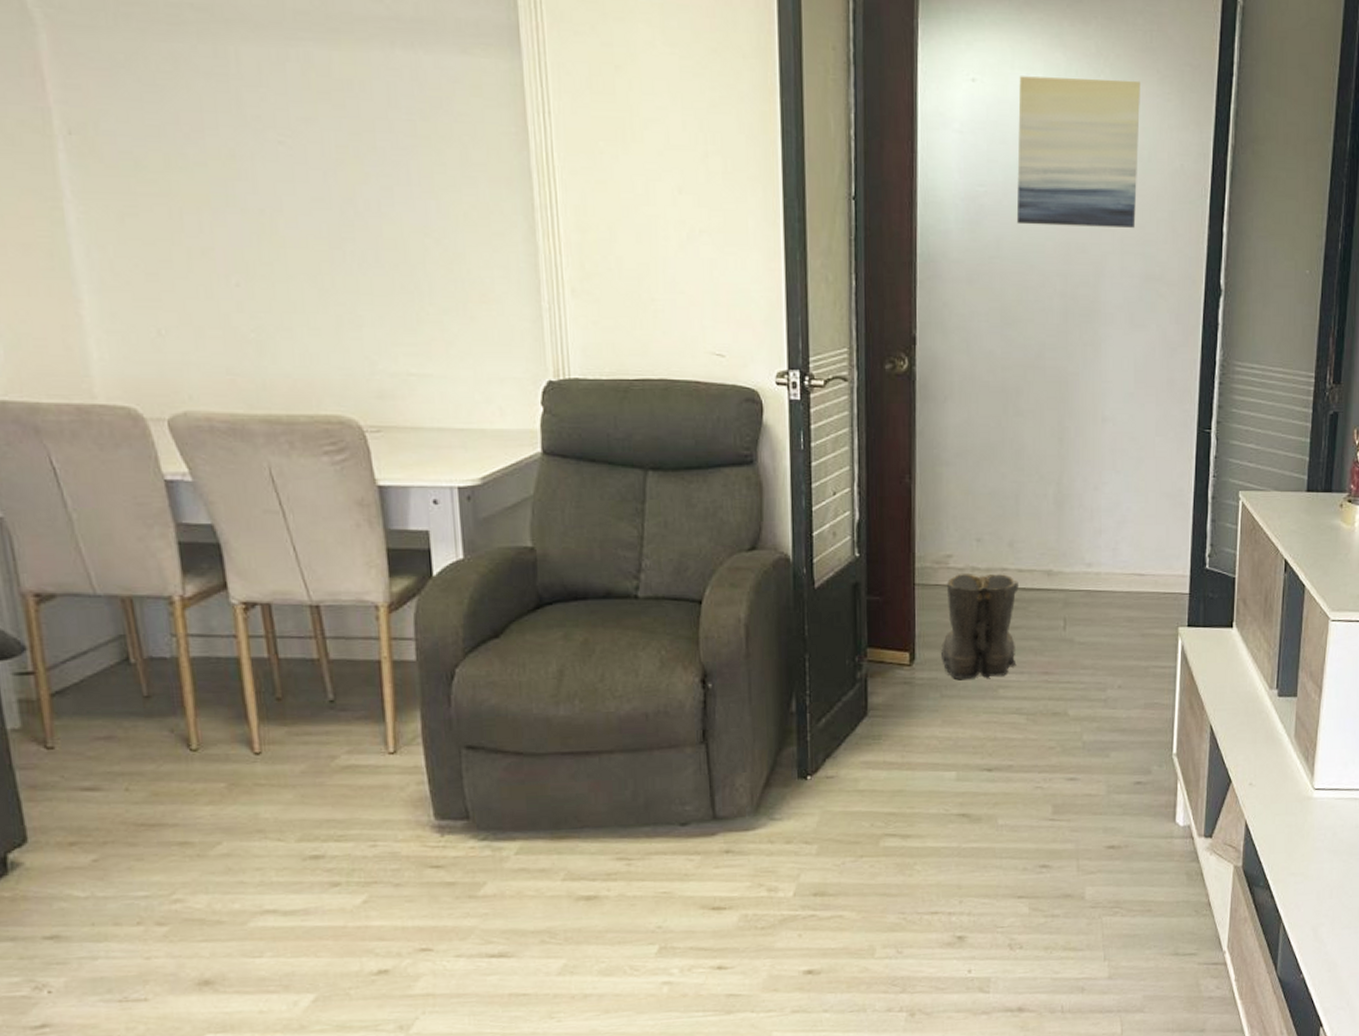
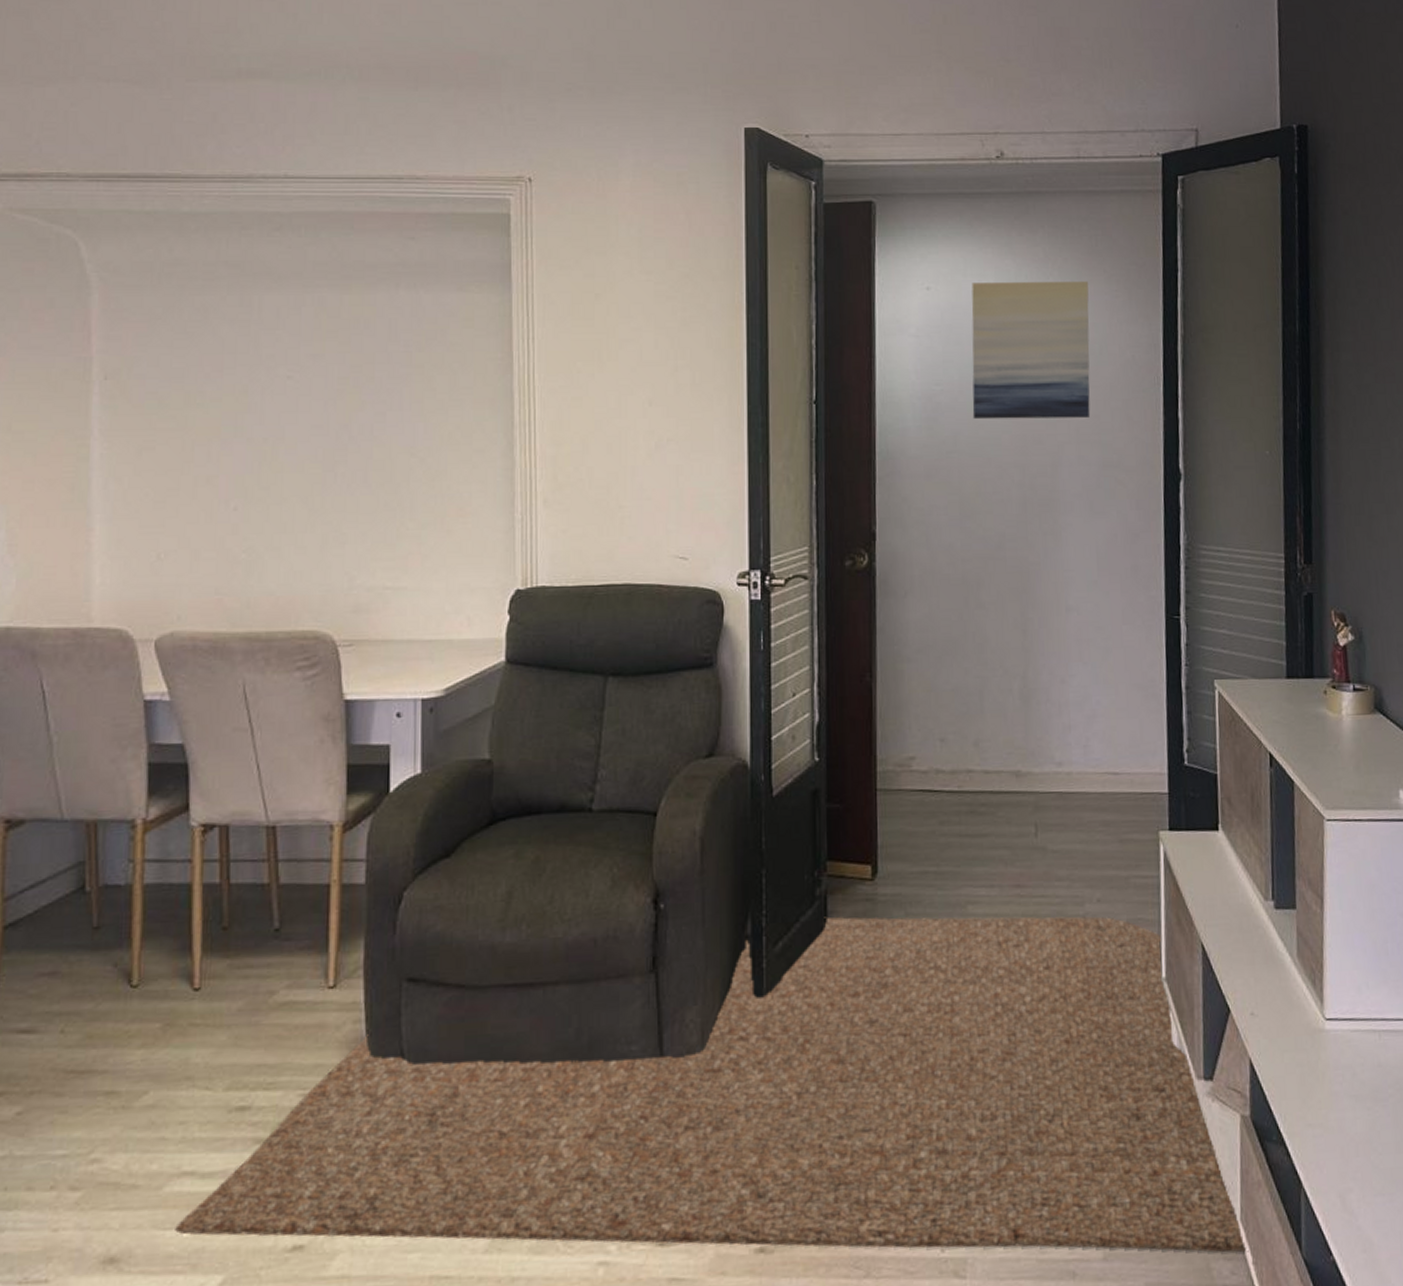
rug: none [263,697,1232,972] -> present [175,916,1249,1253]
boots: present [941,574,1019,680] -> none [905,776,986,896]

